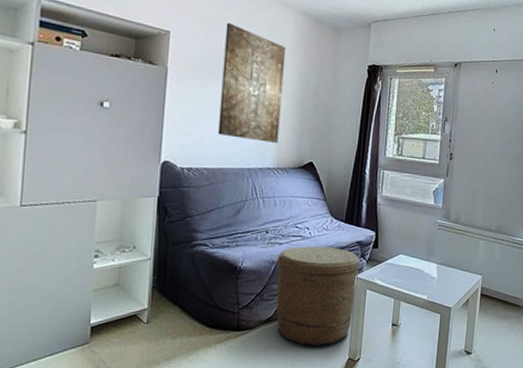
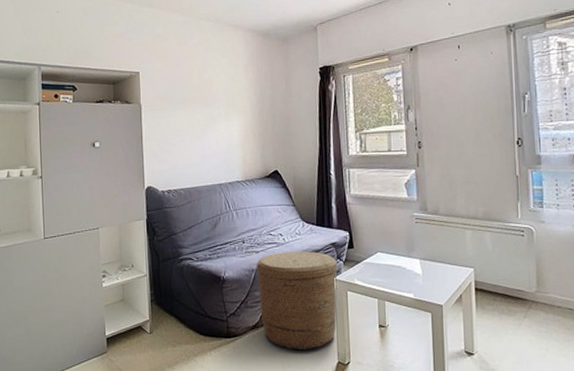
wall art: present [218,22,286,143] -> none [185,54,243,158]

